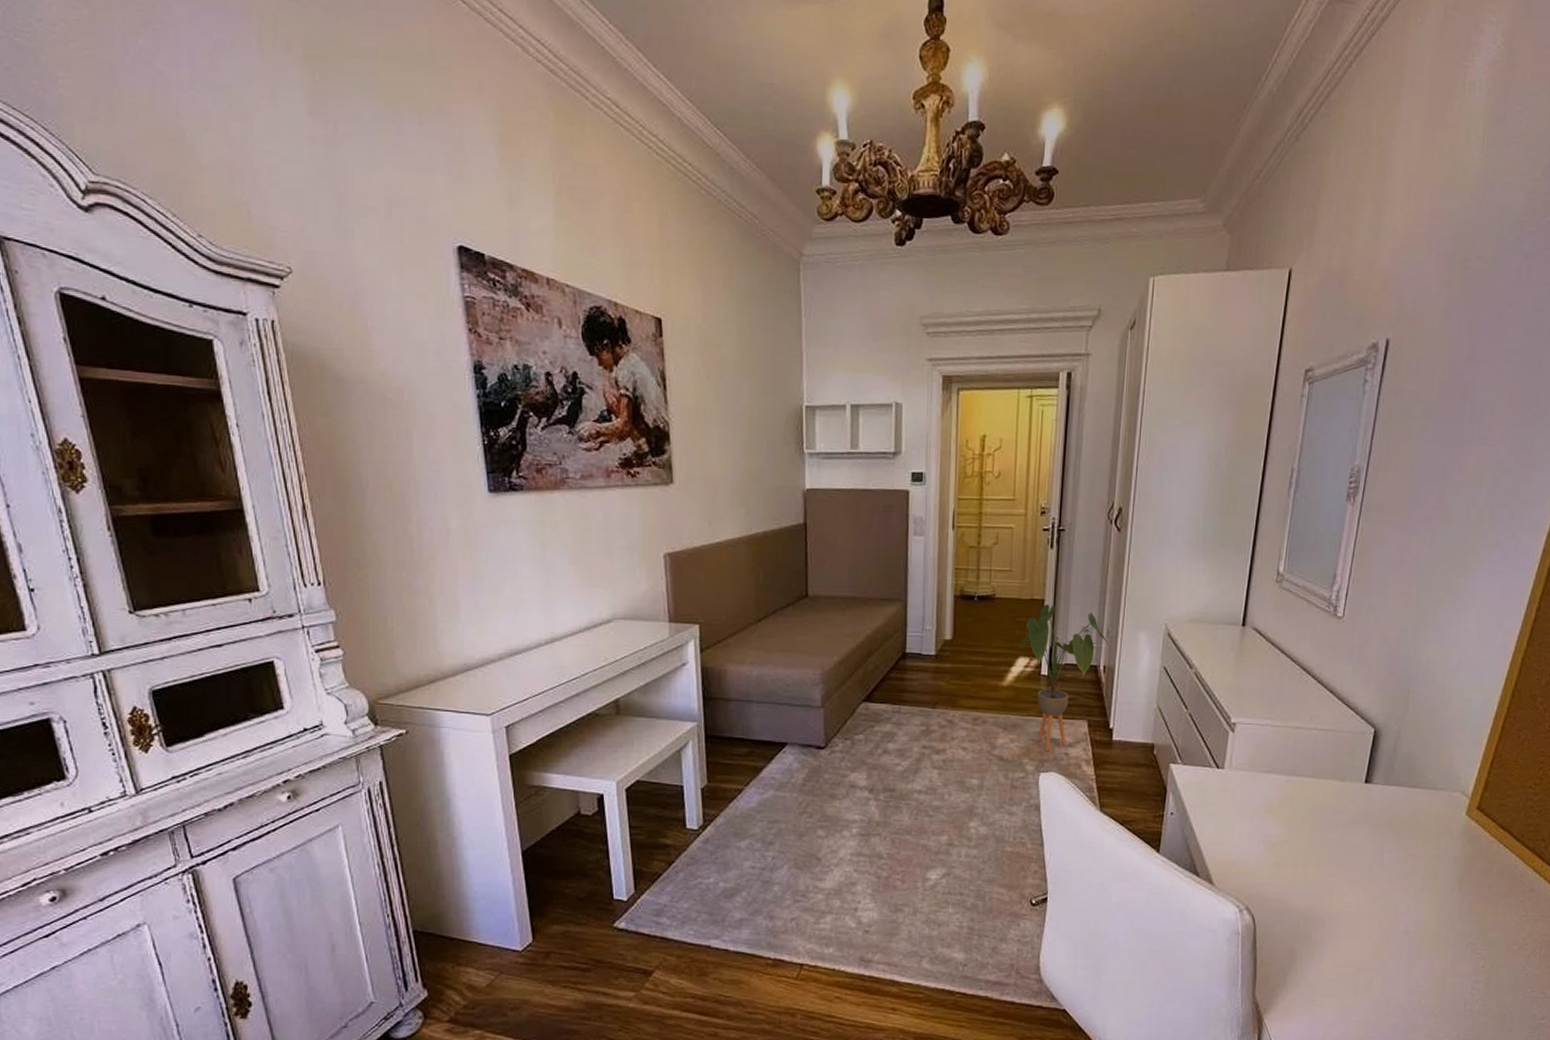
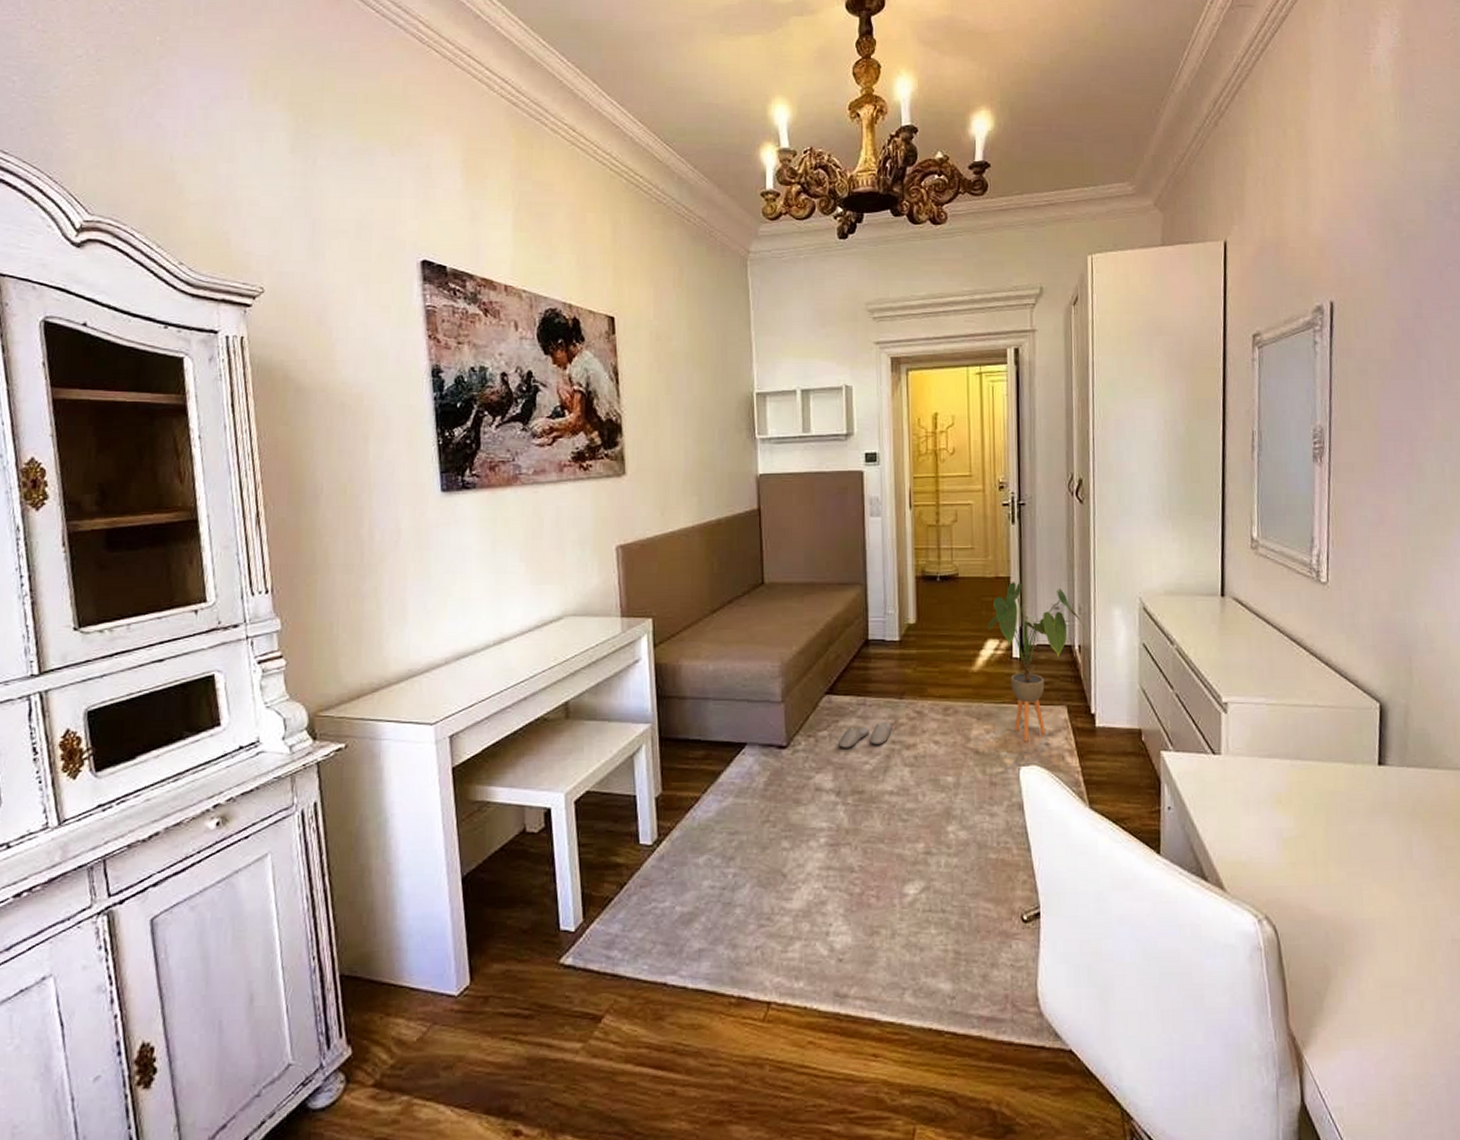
slippers: none [873,729,924,752] -> present [838,723,892,750]

